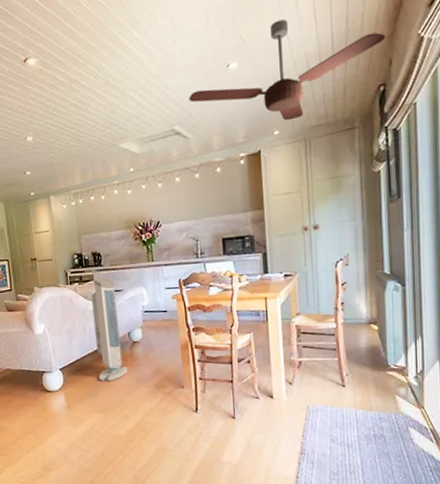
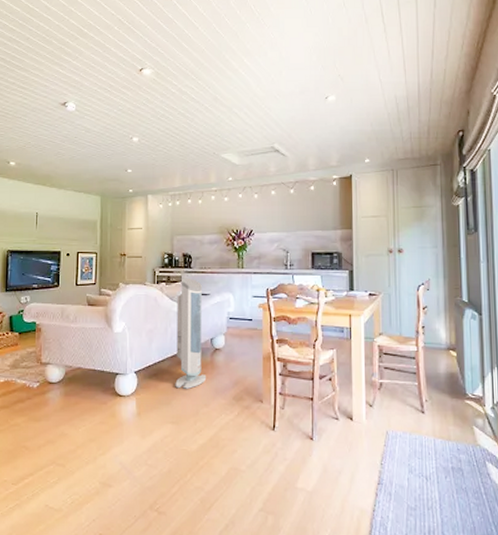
ceiling fan: present [188,19,385,121] -> none [289,66,463,151]

